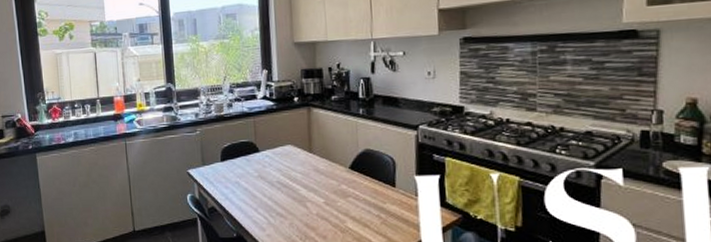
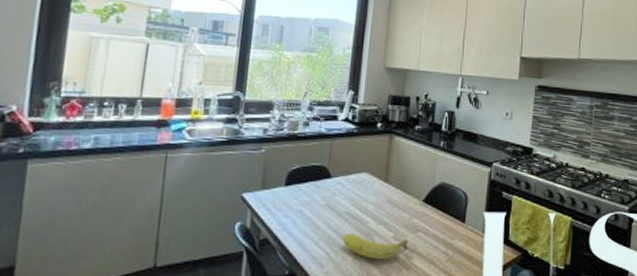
fruit: none [277,200,340,224] -> present [342,233,409,260]

